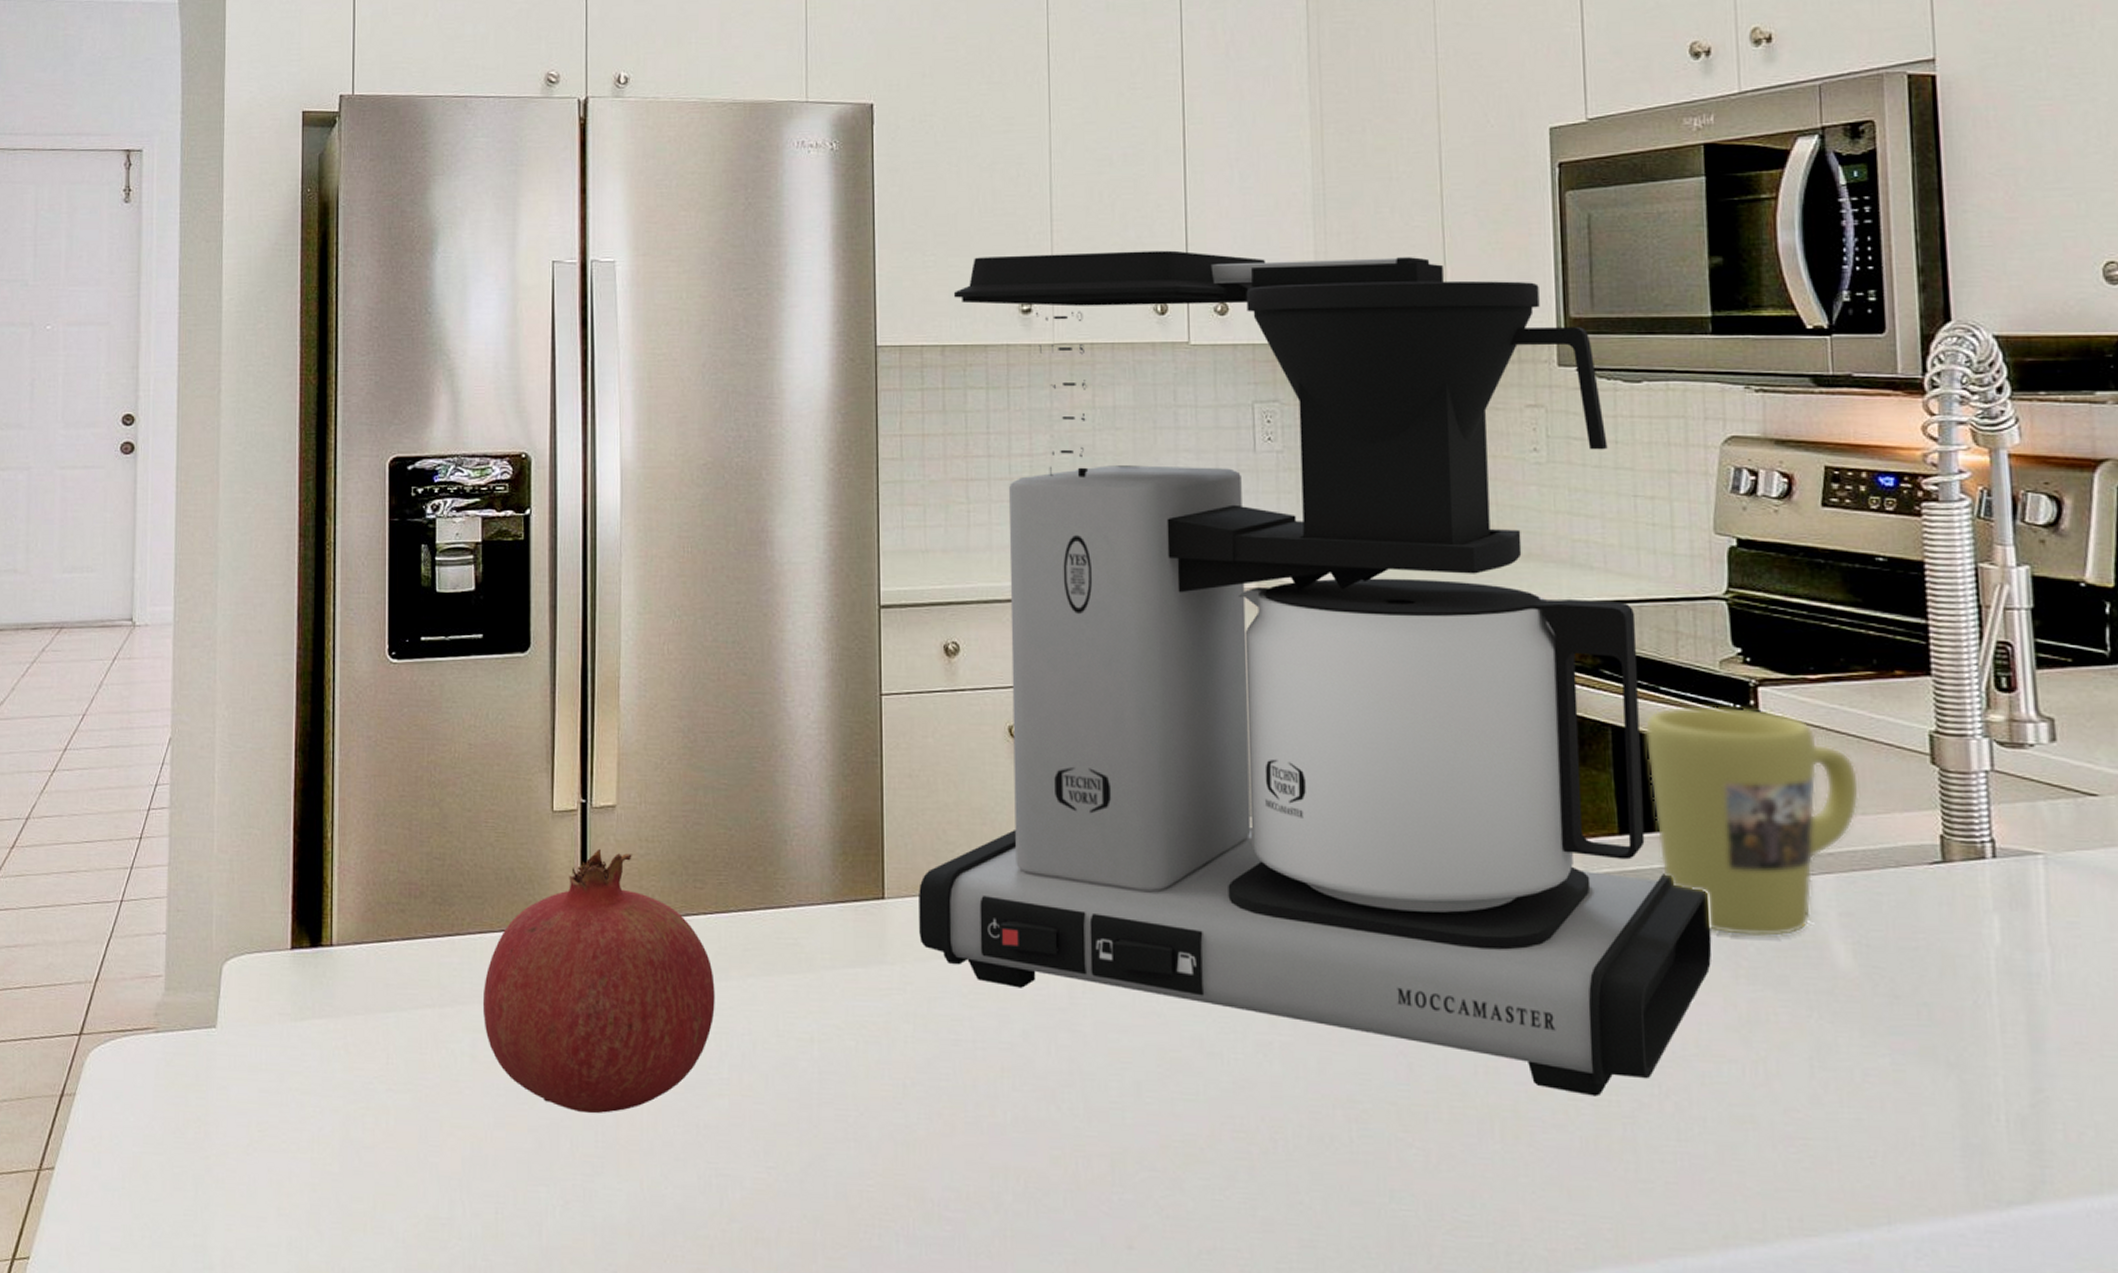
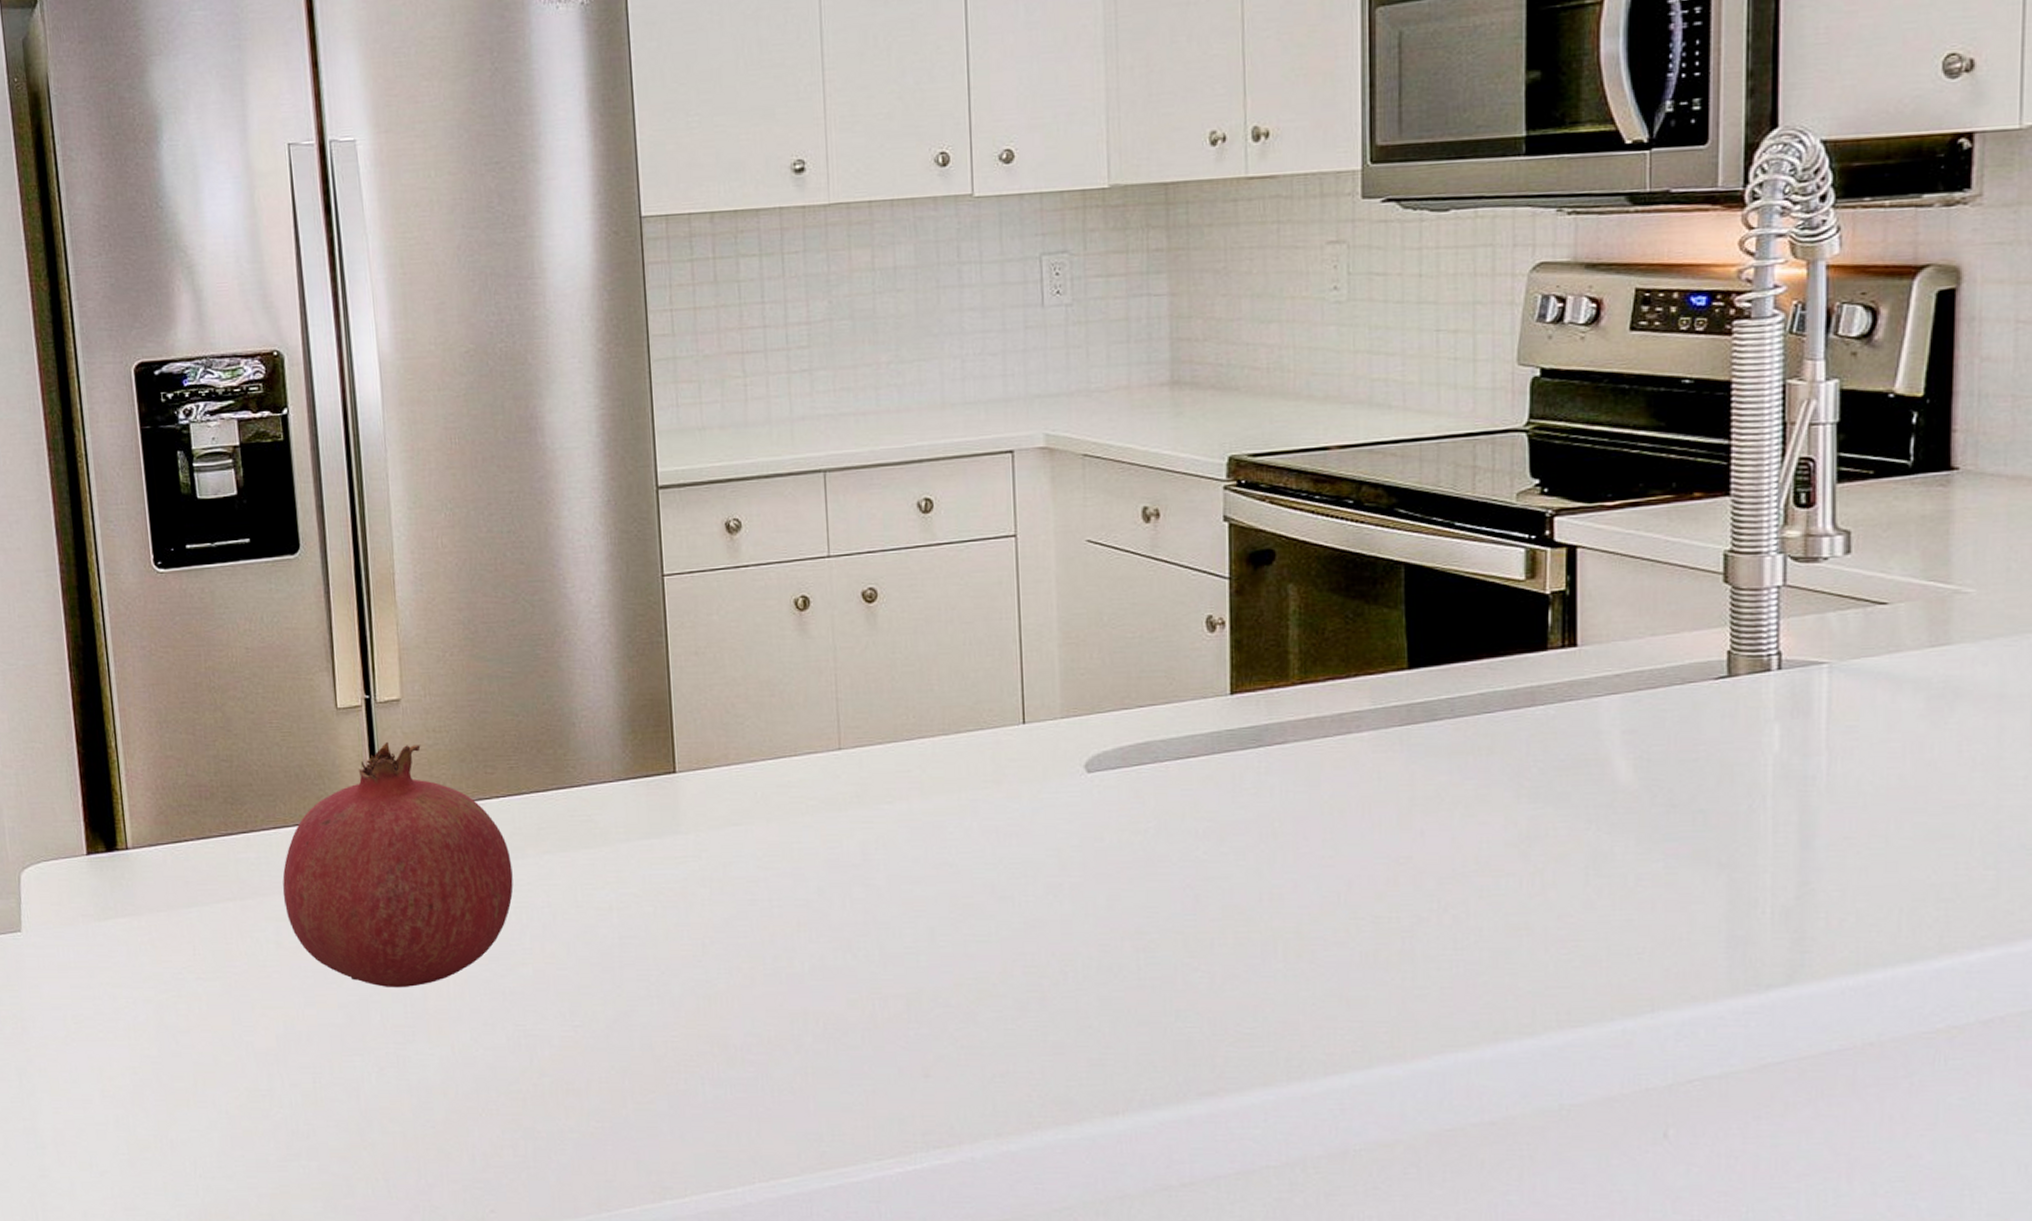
coffee maker: present [919,250,1712,1097] -> none [709,89,1496,915]
mug: present [1644,706,1860,938] -> none [1438,538,1651,759]

